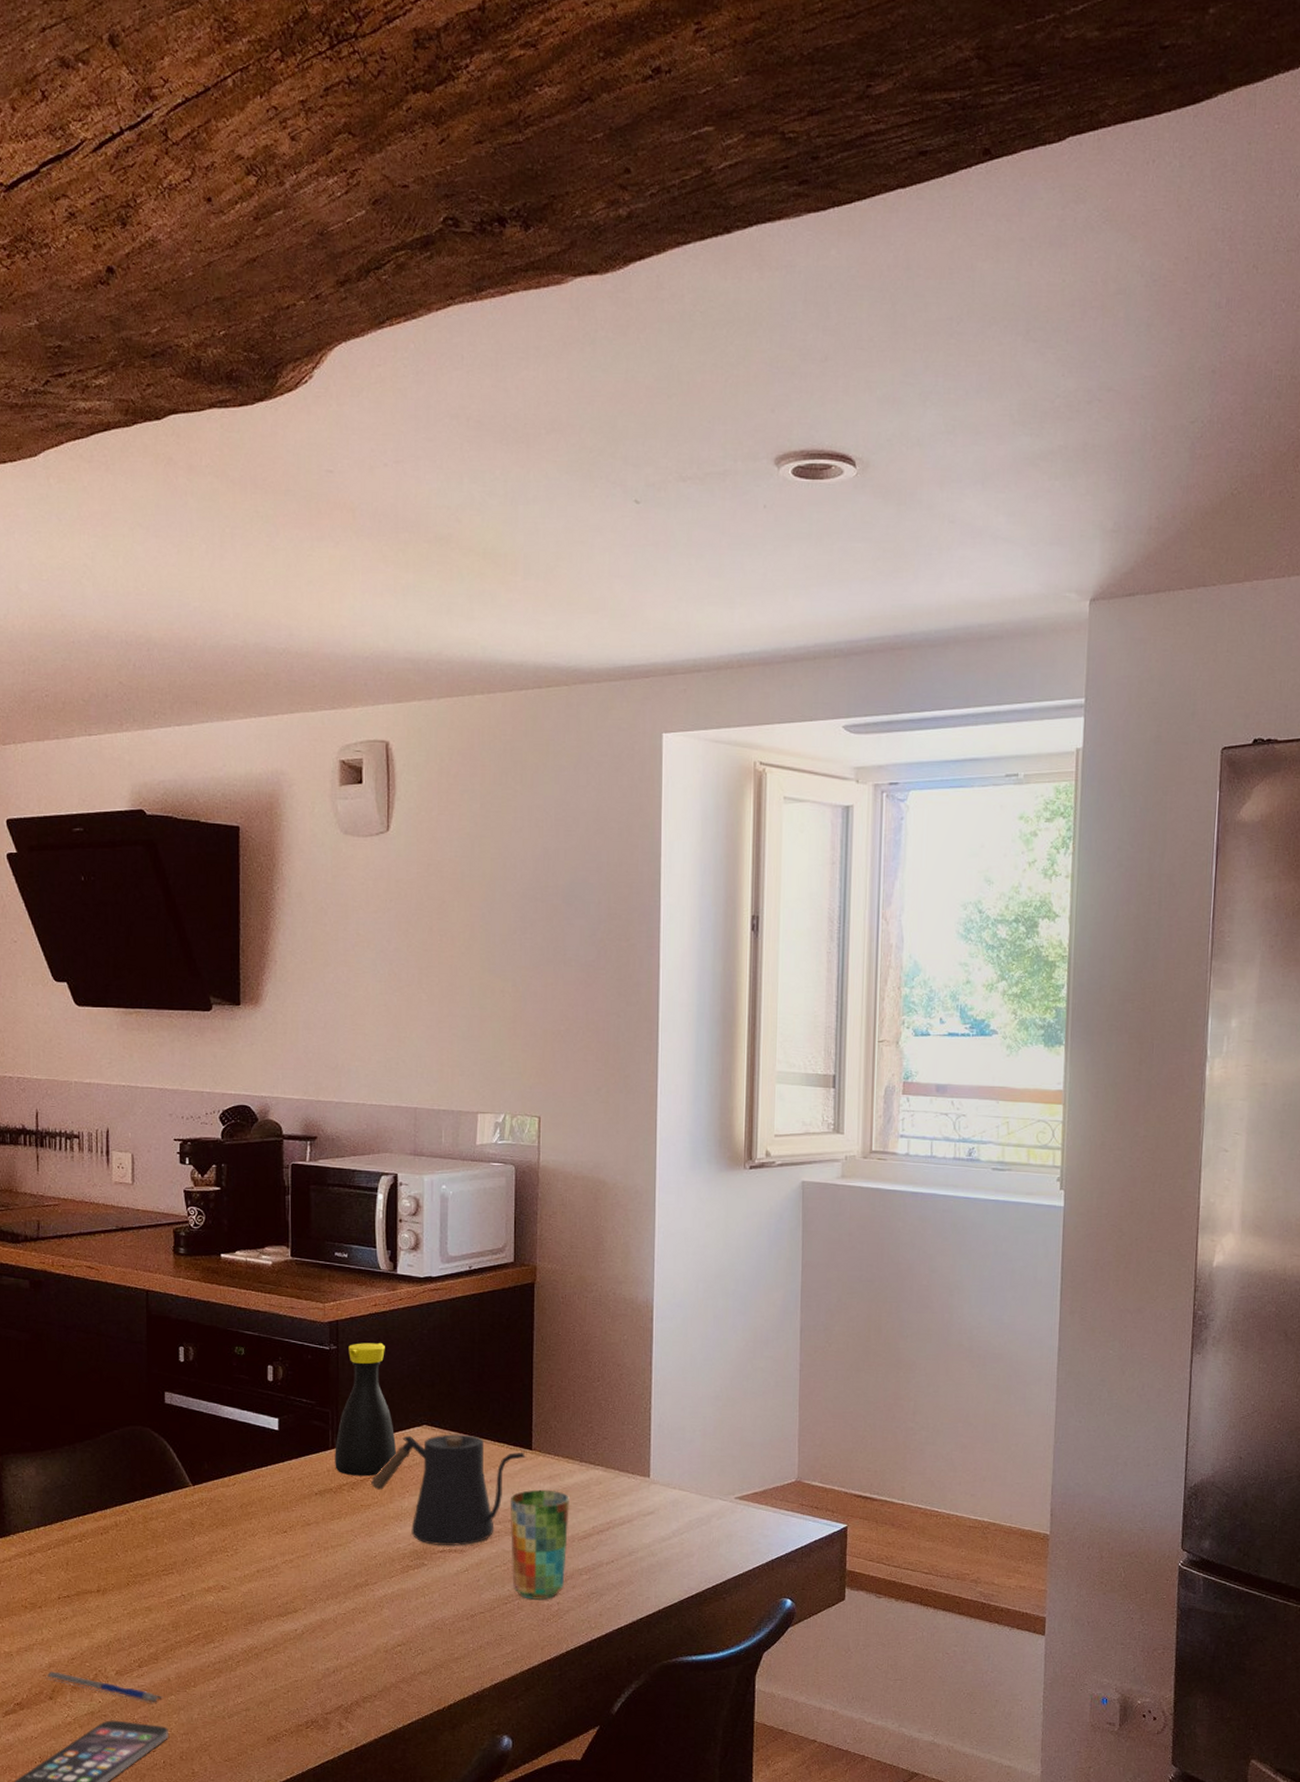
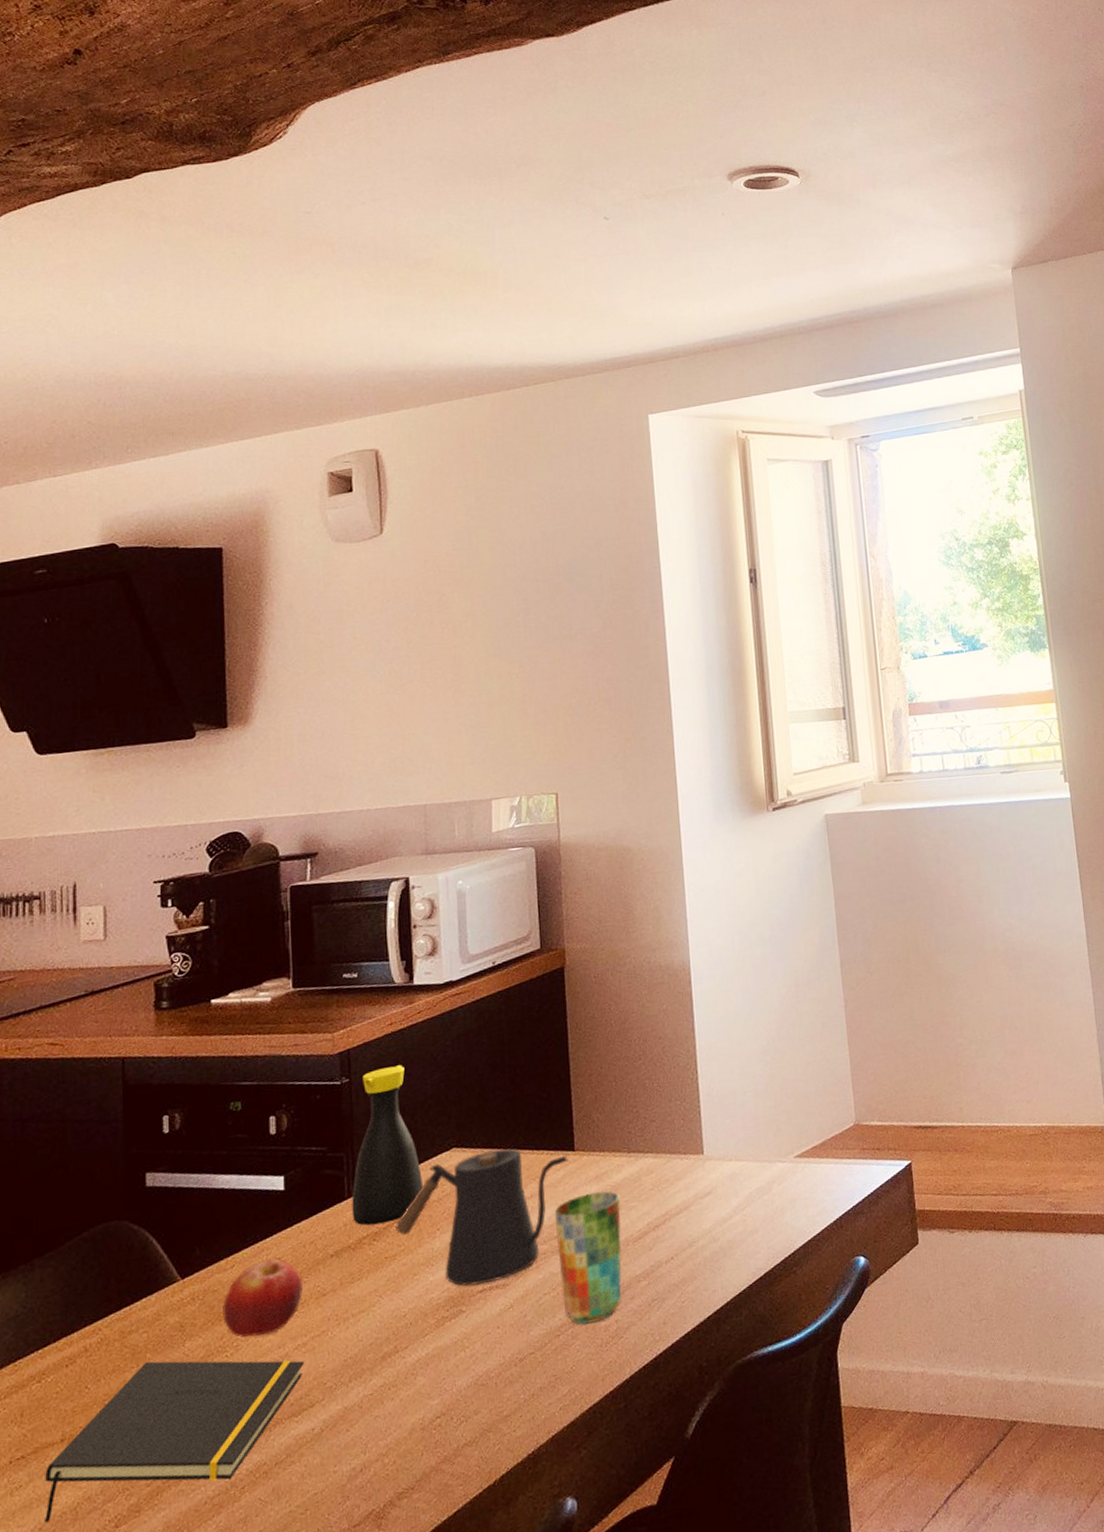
notepad: none [84,1545,291,1653] -> present [43,1360,305,1523]
fruit: none [225,1486,291,1546] -> present [222,1258,303,1338]

